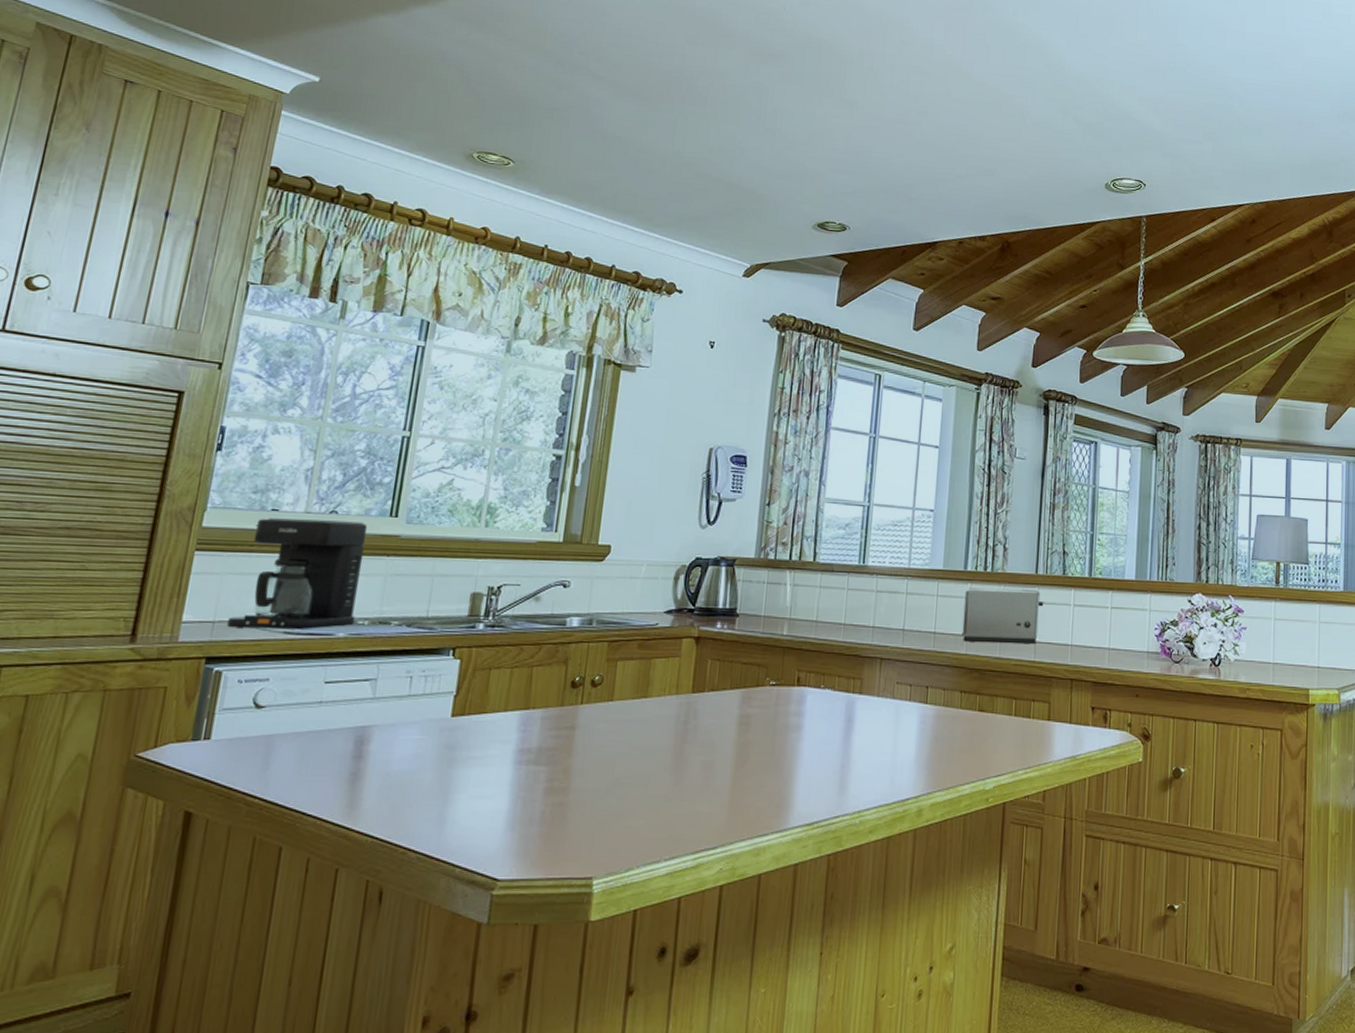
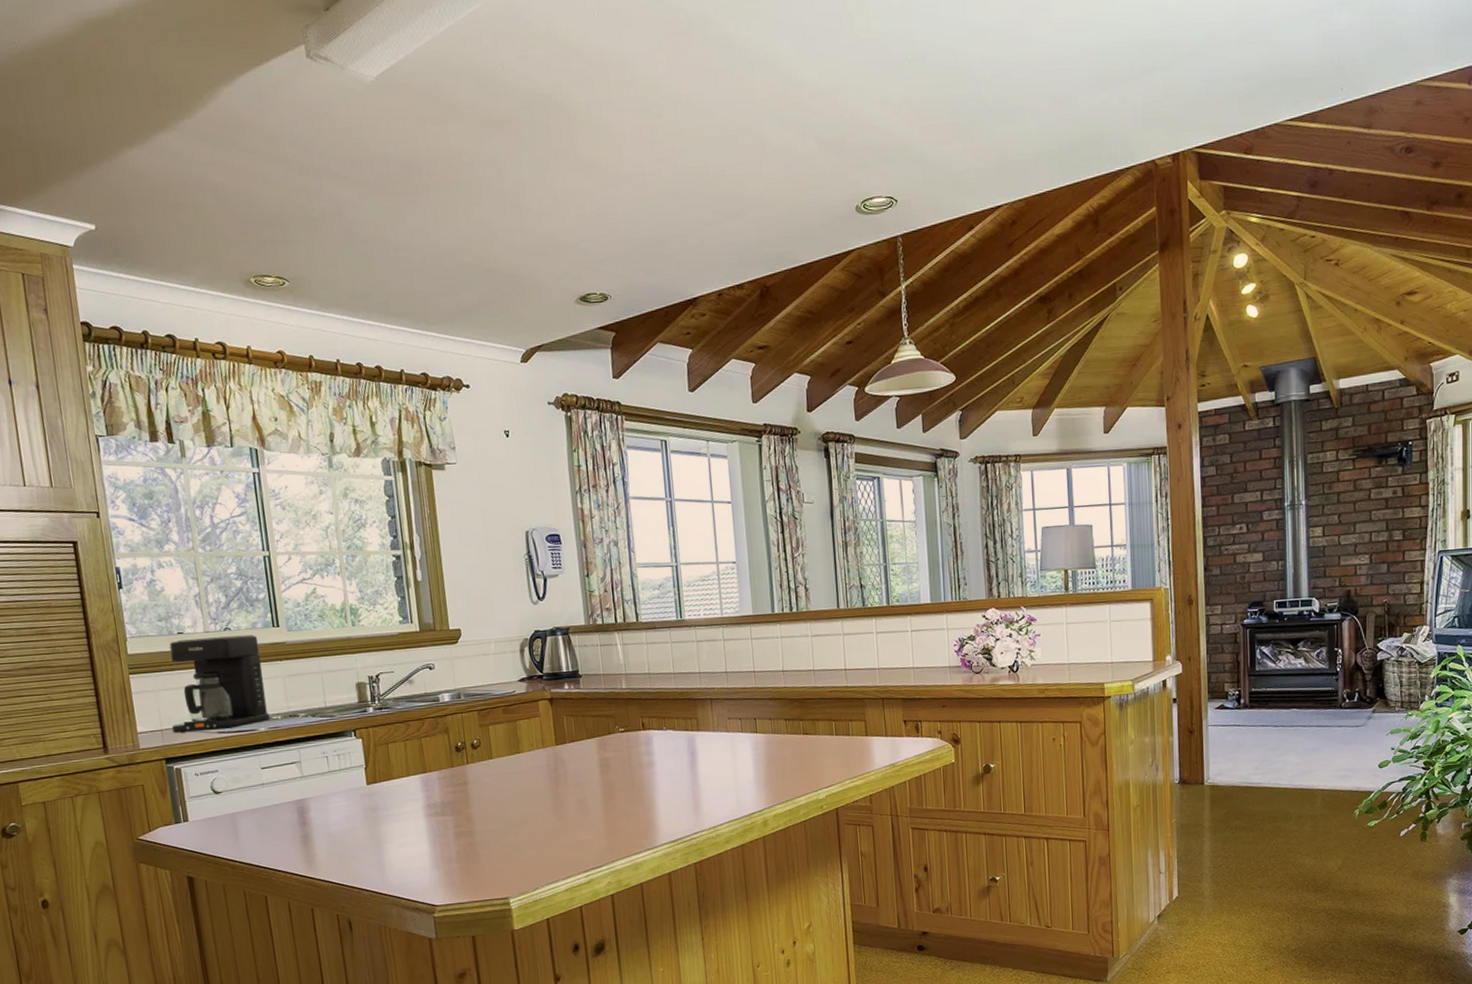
toaster: present [962,588,1044,645] -> none [775,623,849,677]

